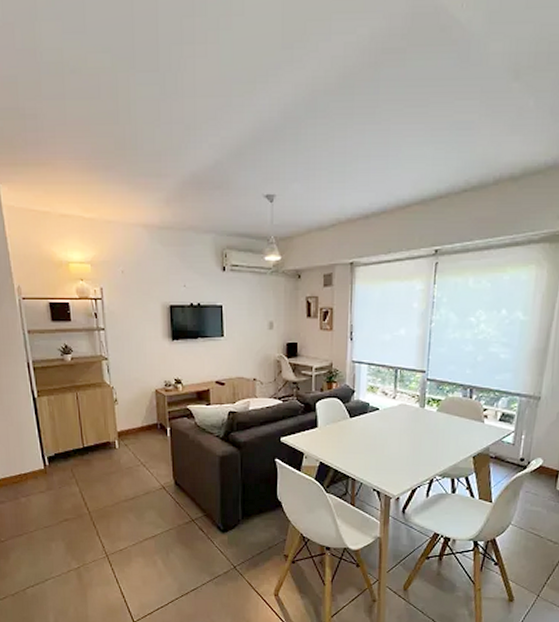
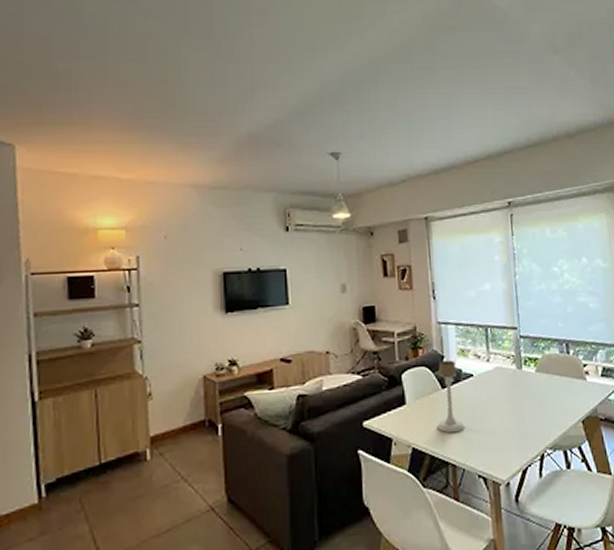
candle holder: none [343,394,366,454] -> present [437,360,465,434]

